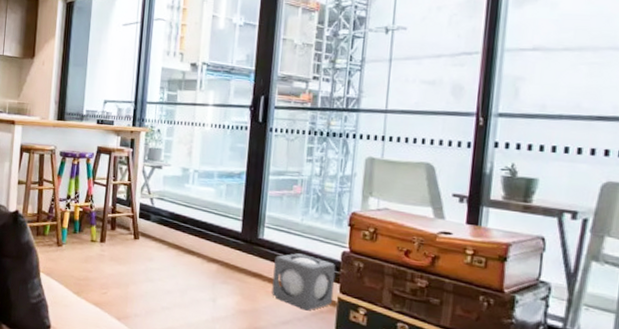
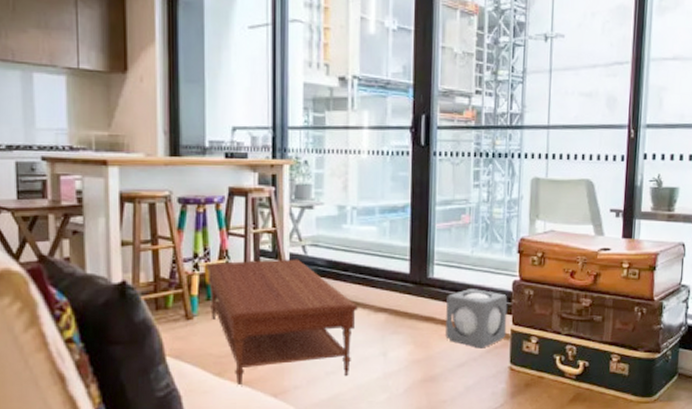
coffee table: none [75,203,193,313] -> present [206,259,358,387]

